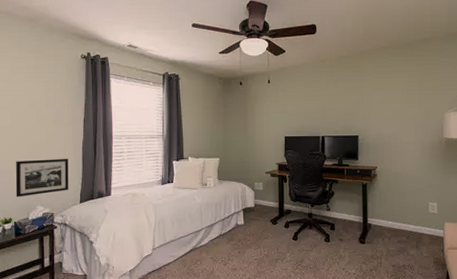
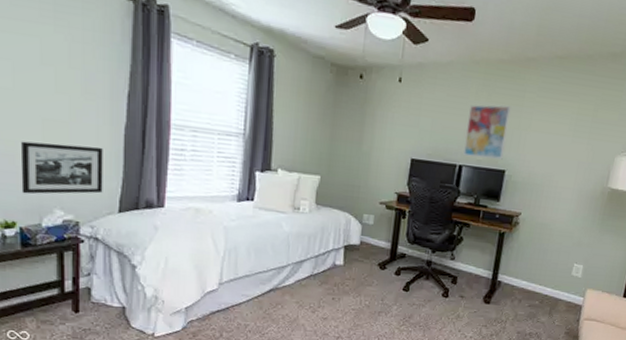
wall art: none [322,87,355,129] -> present [463,104,511,160]

